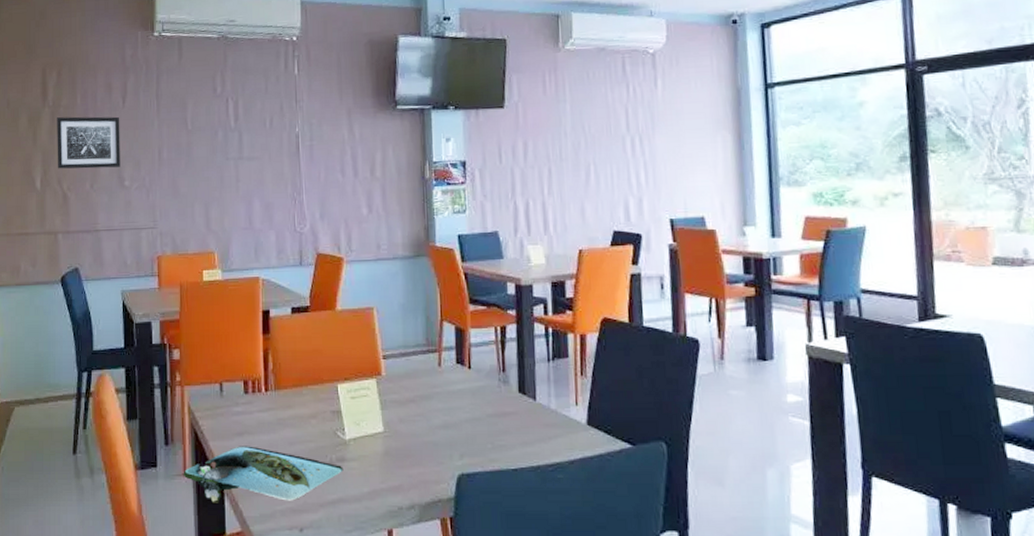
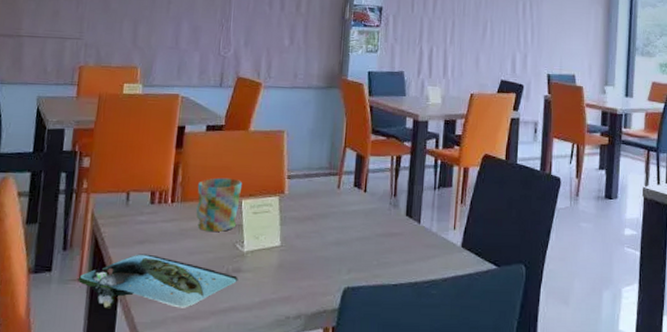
mug: none [289,362,336,419] -> present [196,177,243,232]

